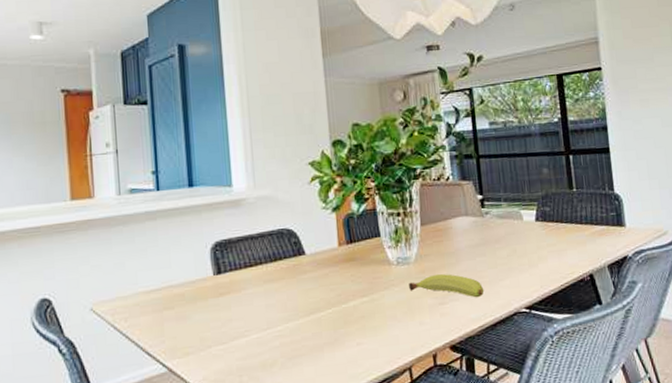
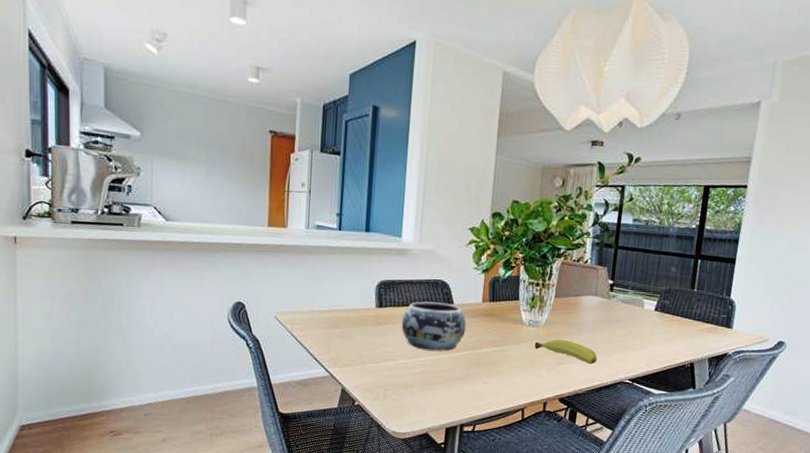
decorative bowl: none [247,254,326,316] -> present [401,301,467,351]

